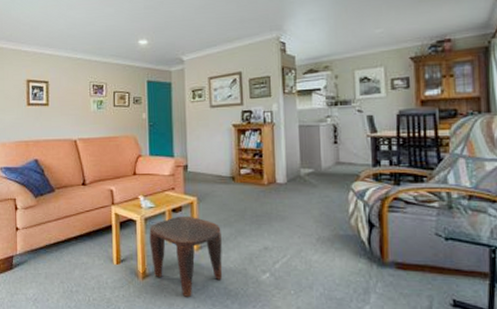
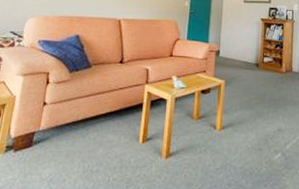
stool: present [149,216,223,297] -> none [176,97,243,177]

